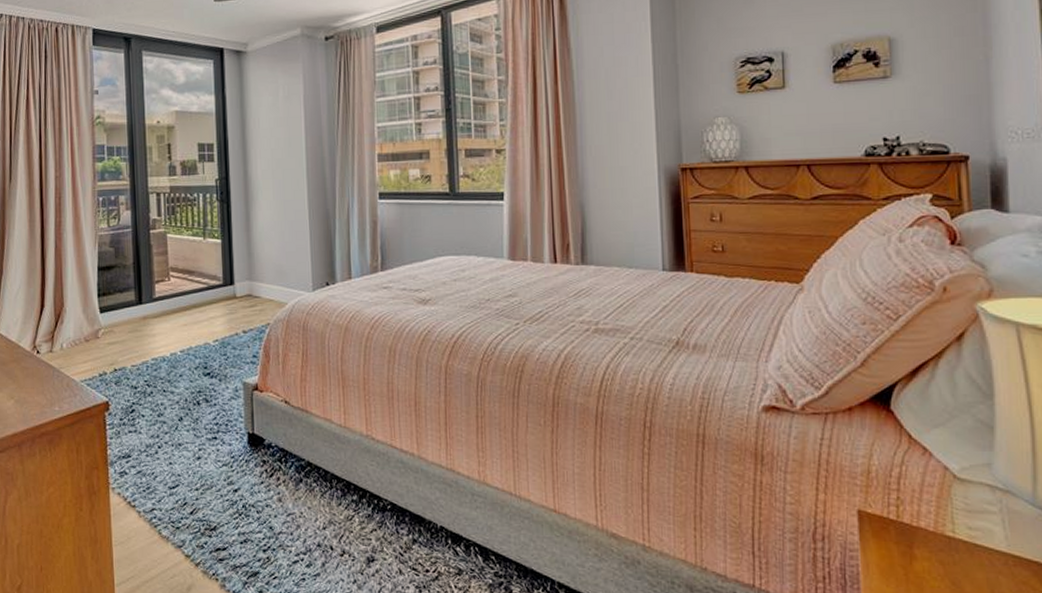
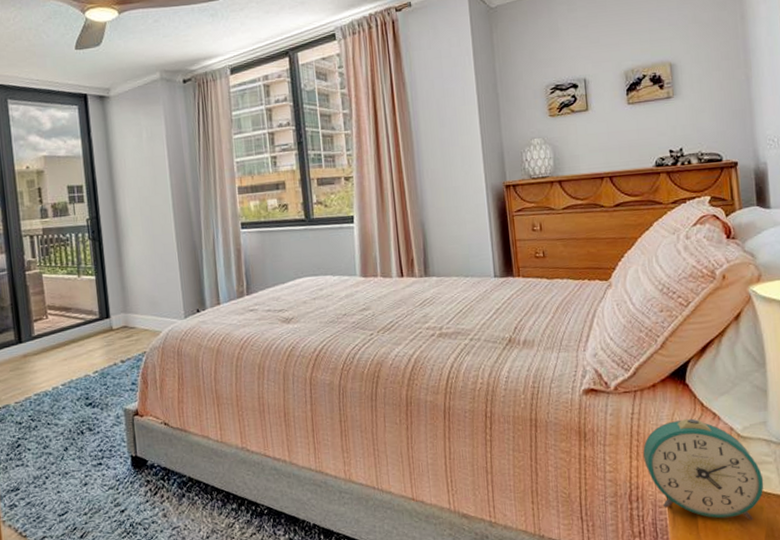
alarm clock: none [833,451,985,579] -> present [643,418,764,521]

